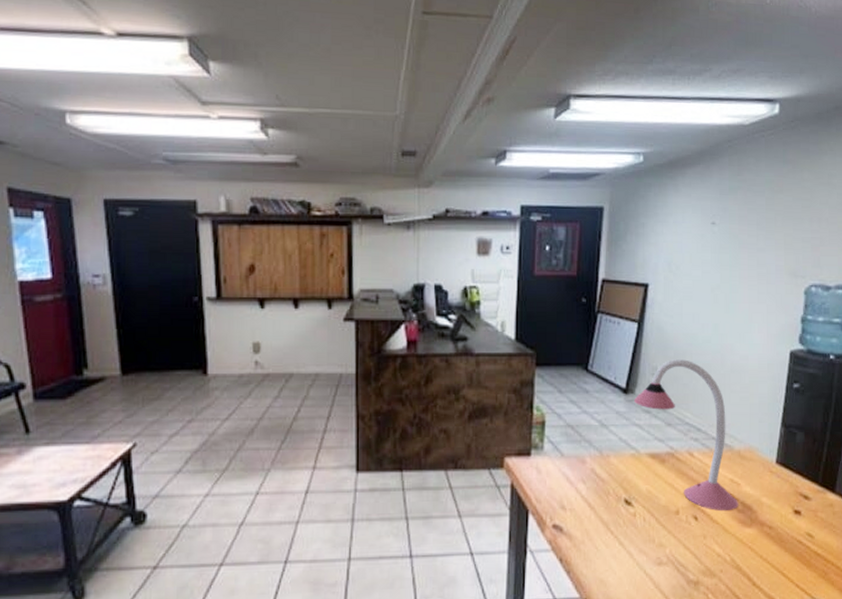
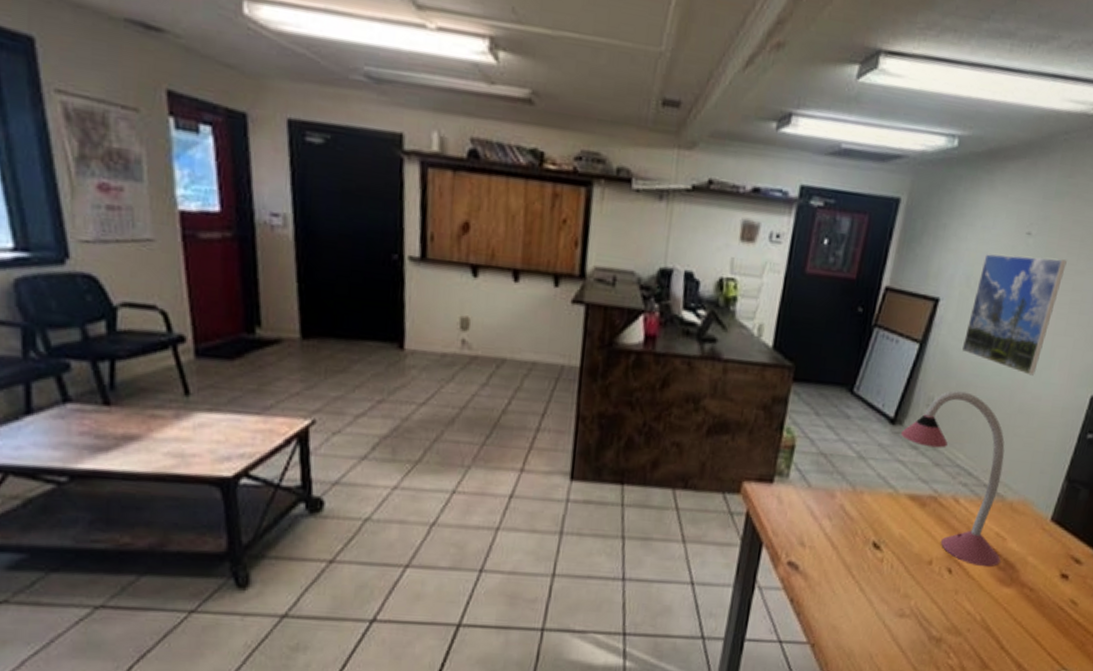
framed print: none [673,241,749,340] -> present [961,254,1067,376]

